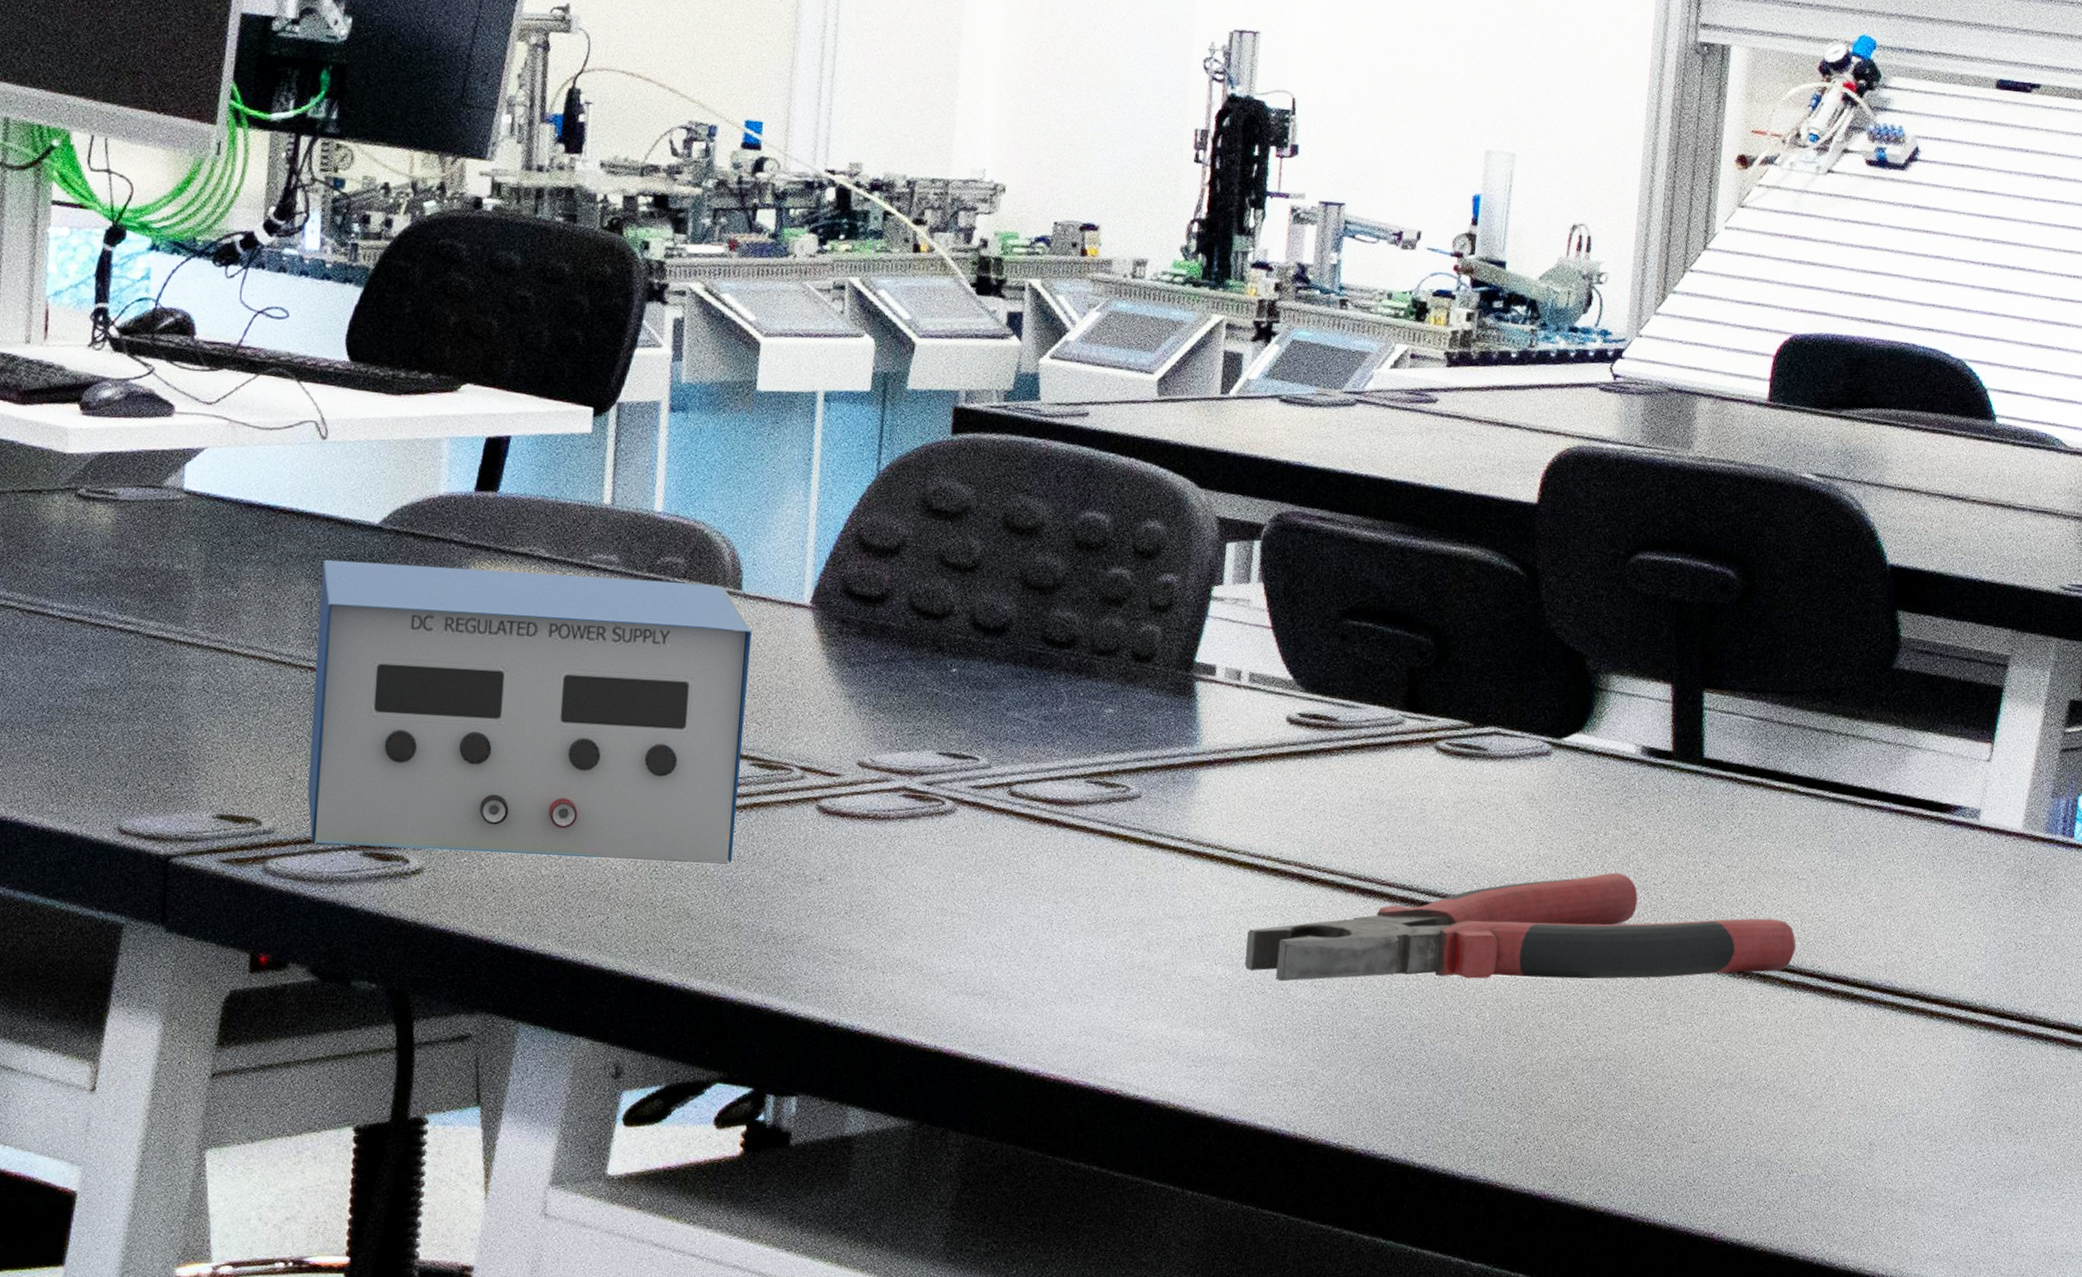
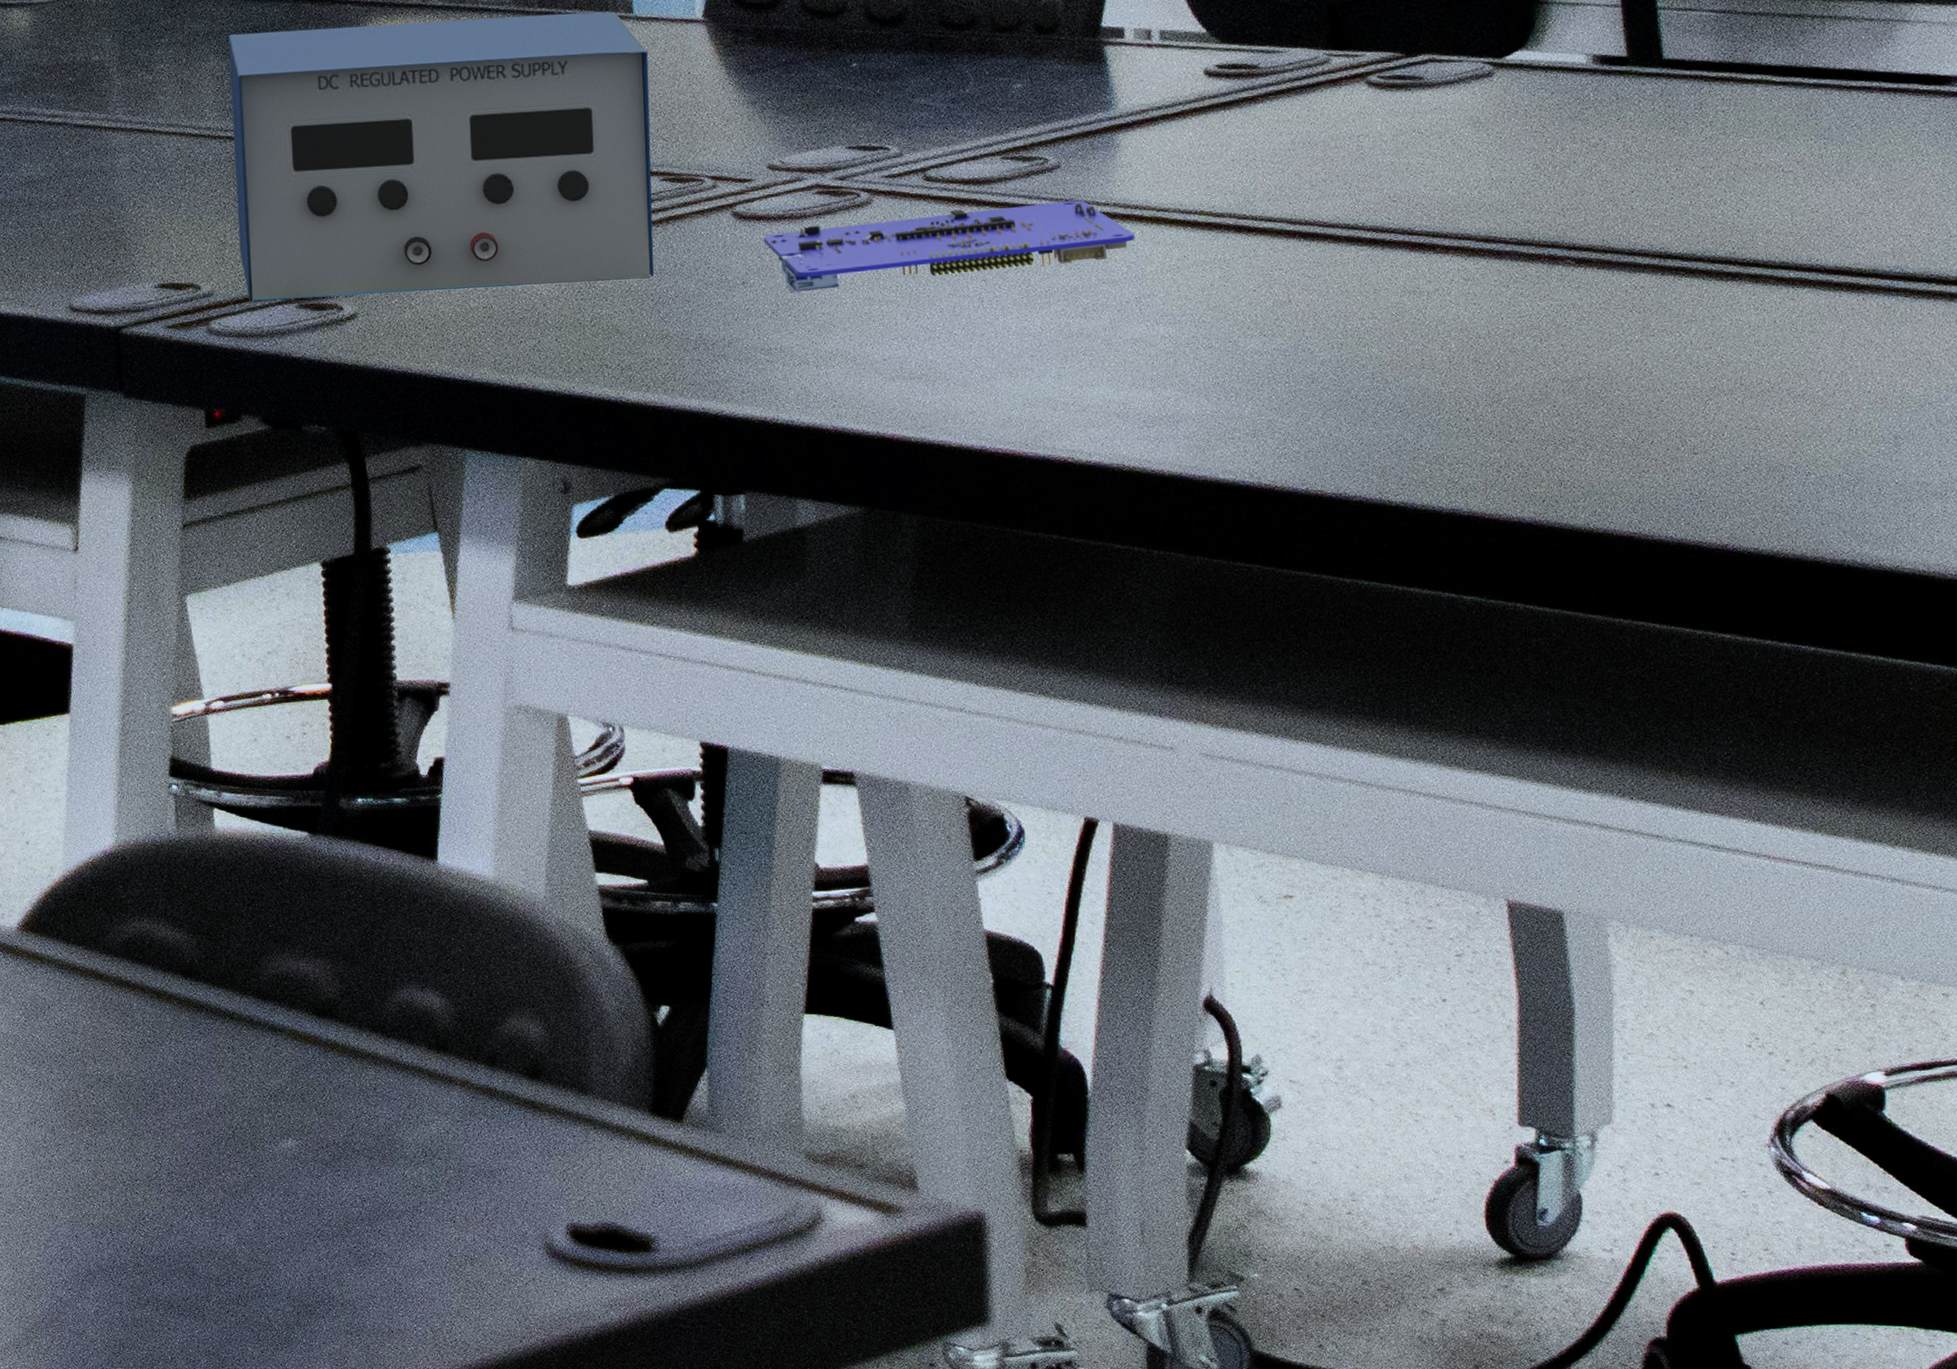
circuit board: none [844,828,1205,896] -> present [763,200,1135,294]
pliers: present [1244,872,1796,982] -> none [1187,187,1788,334]

